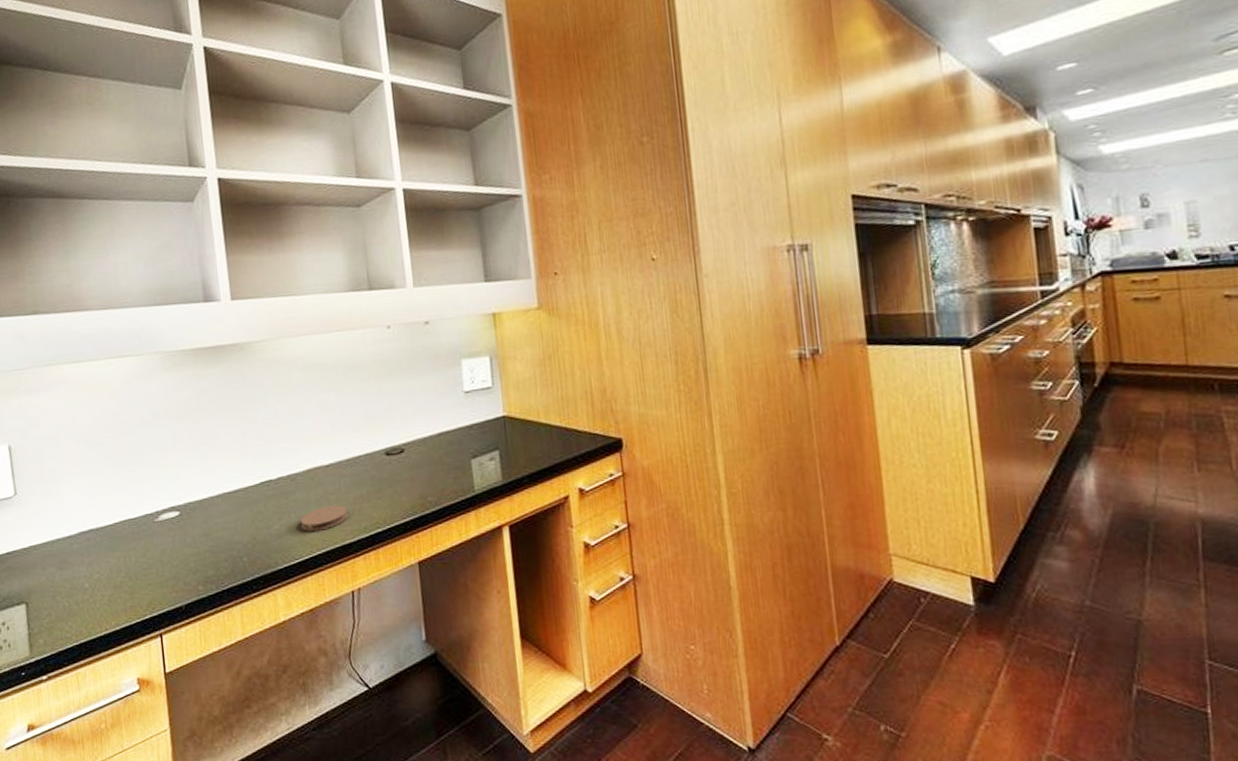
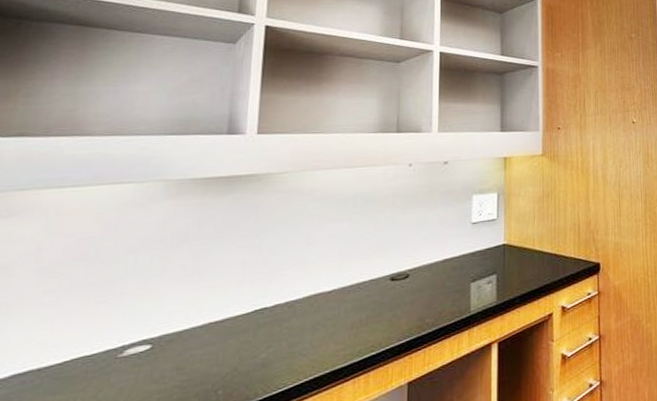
coaster: present [300,505,348,531] -> none [290,330,344,359]

